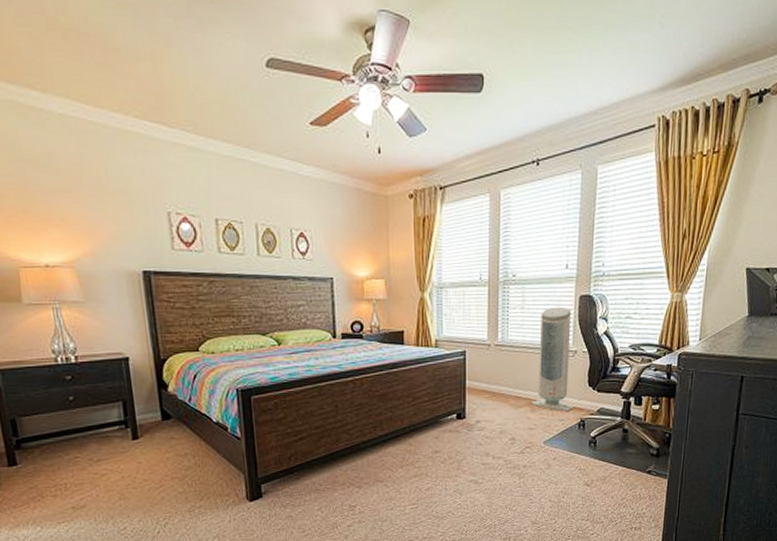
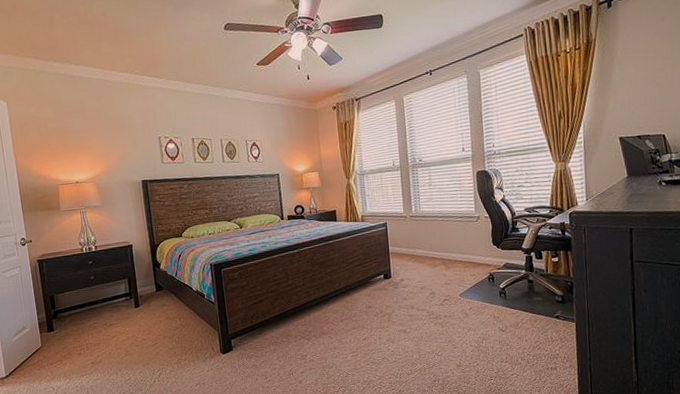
air purifier: present [531,306,574,411] -> none [445,181,483,268]

